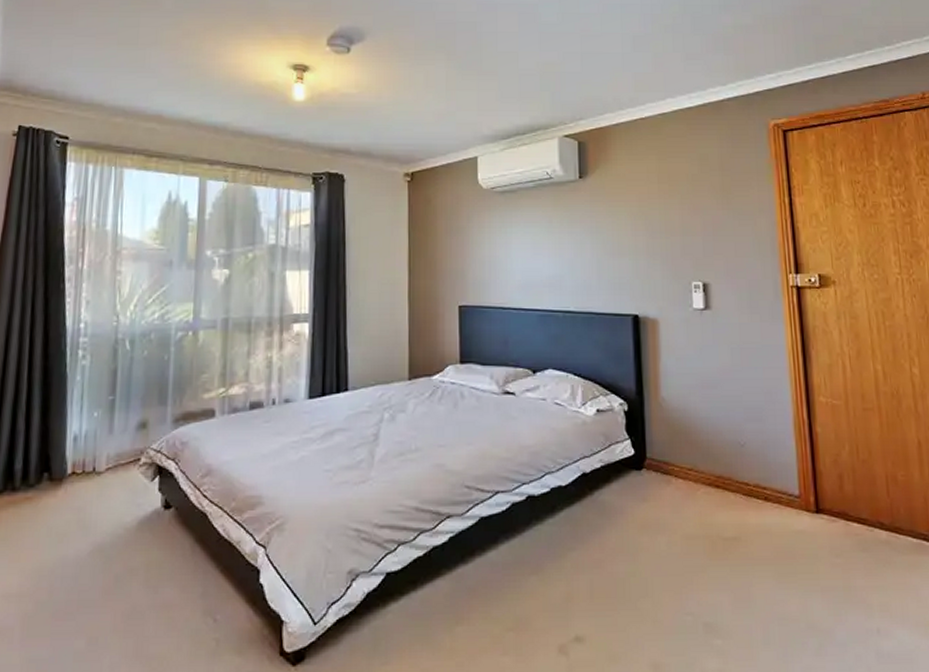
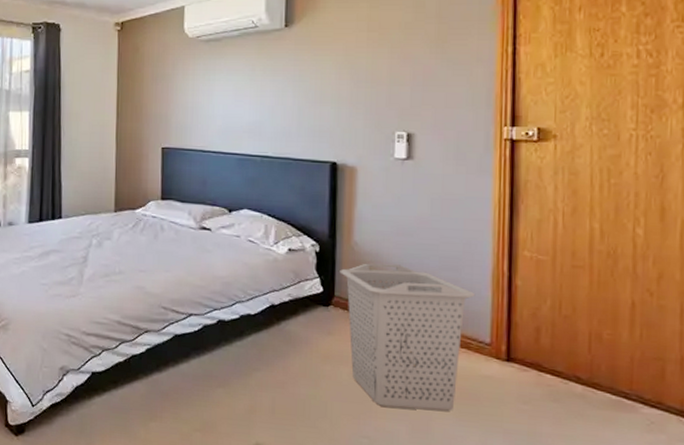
laundry basket: none [649,419,781,578] -> present [339,263,476,411]

